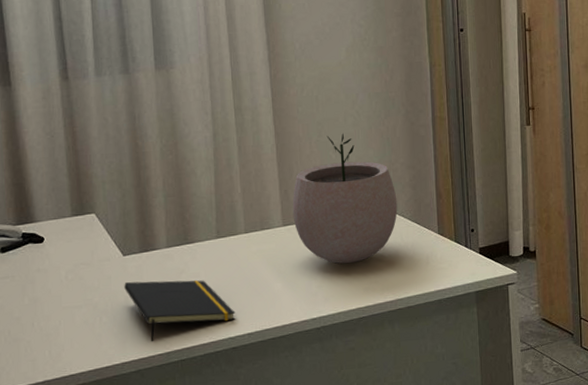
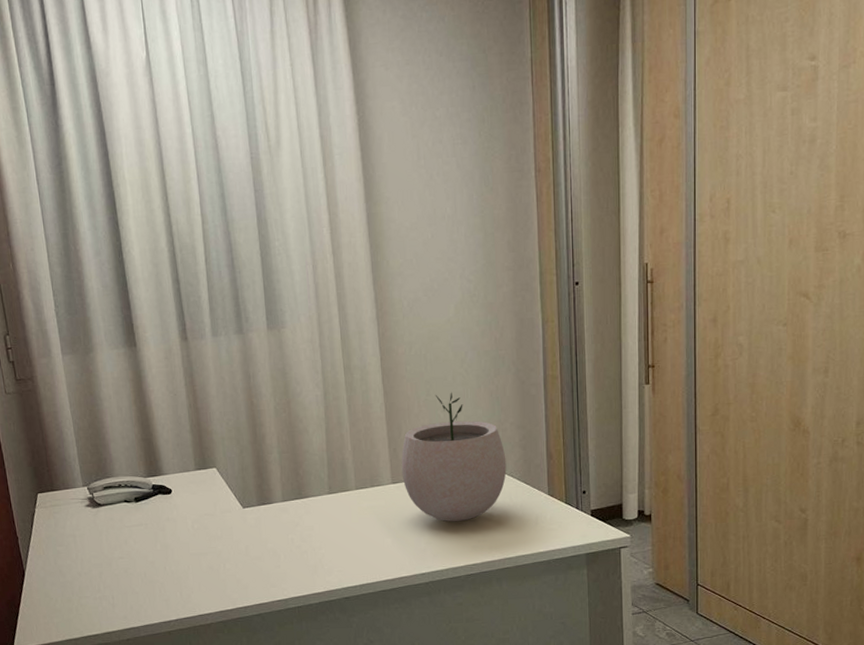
notepad: present [124,279,236,341] -> none [244,532,348,588]

